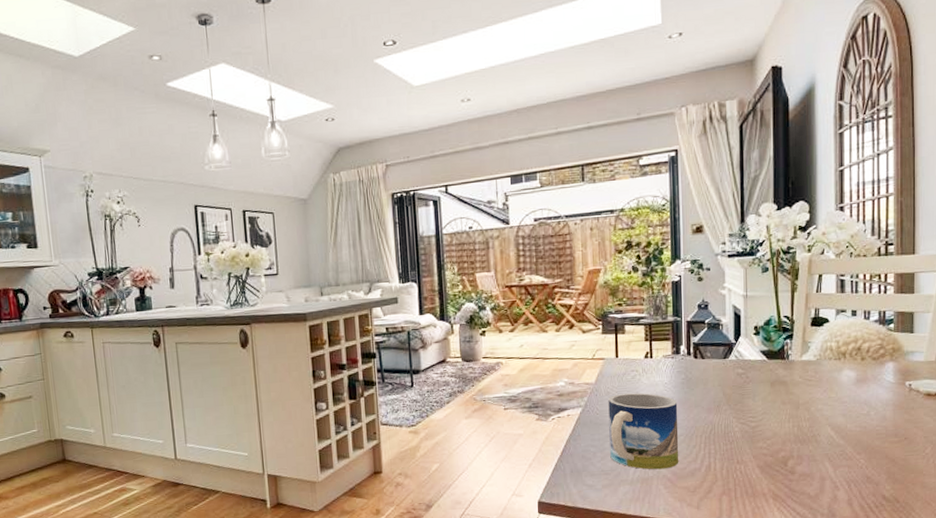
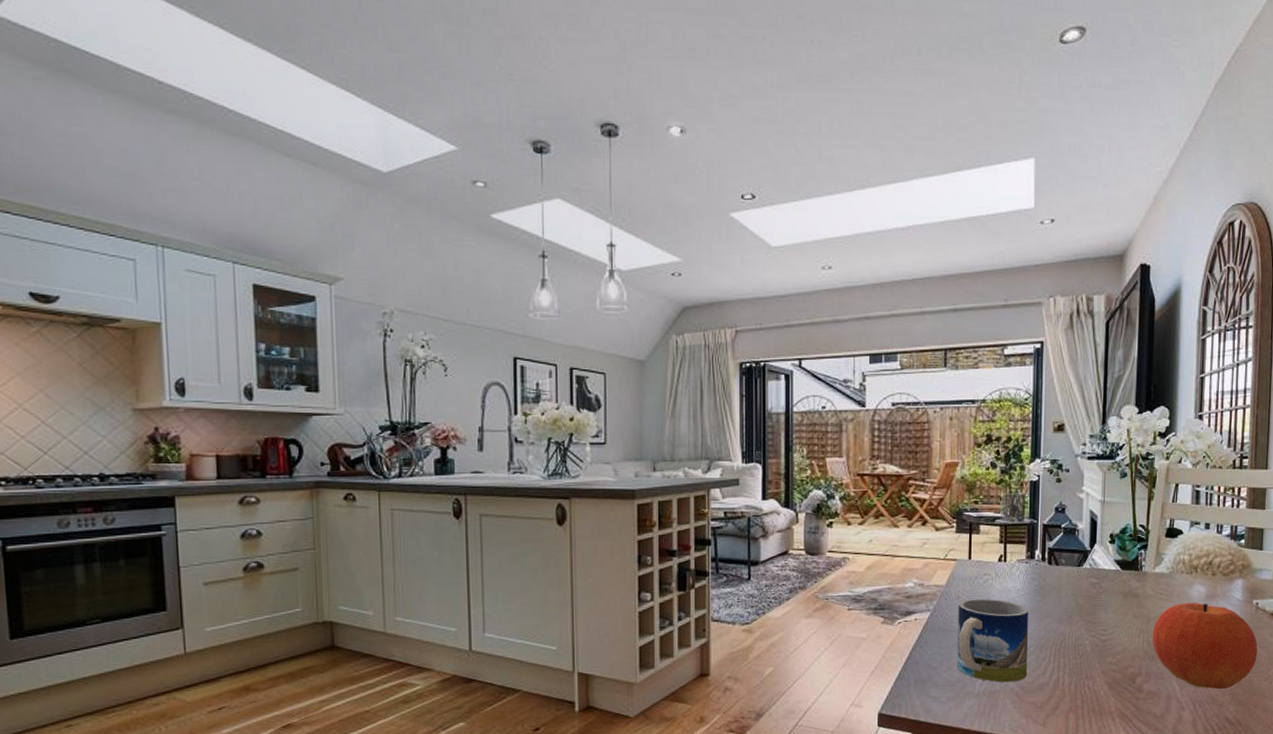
fruit: none [802,386,913,469] -> present [1152,602,1258,690]

